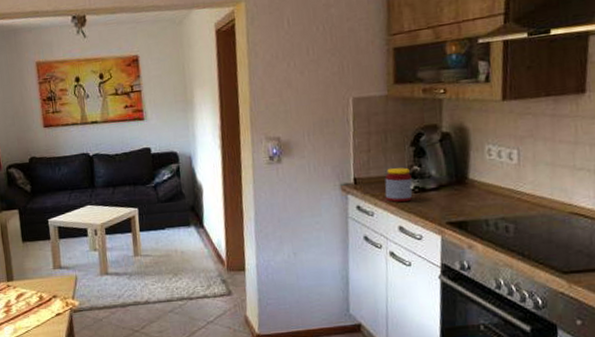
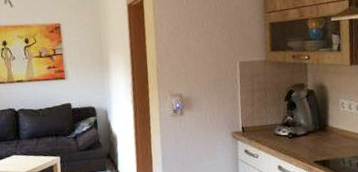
jar: present [384,167,413,203] -> none [266,118,288,147]

